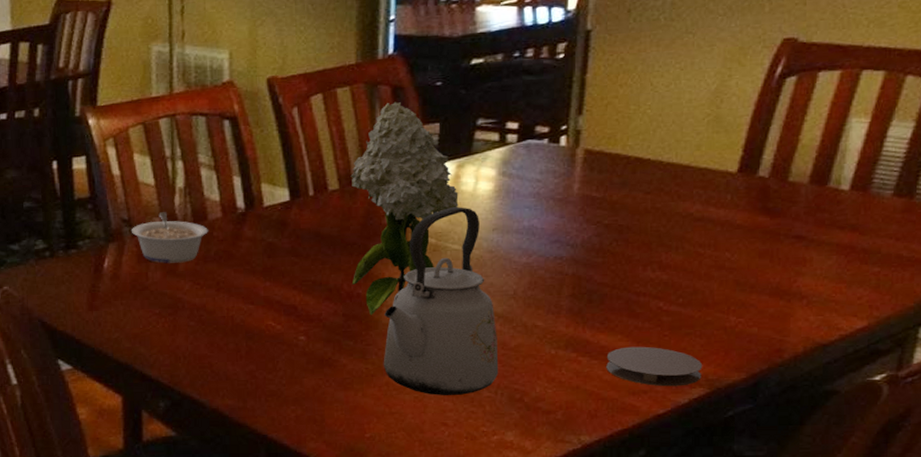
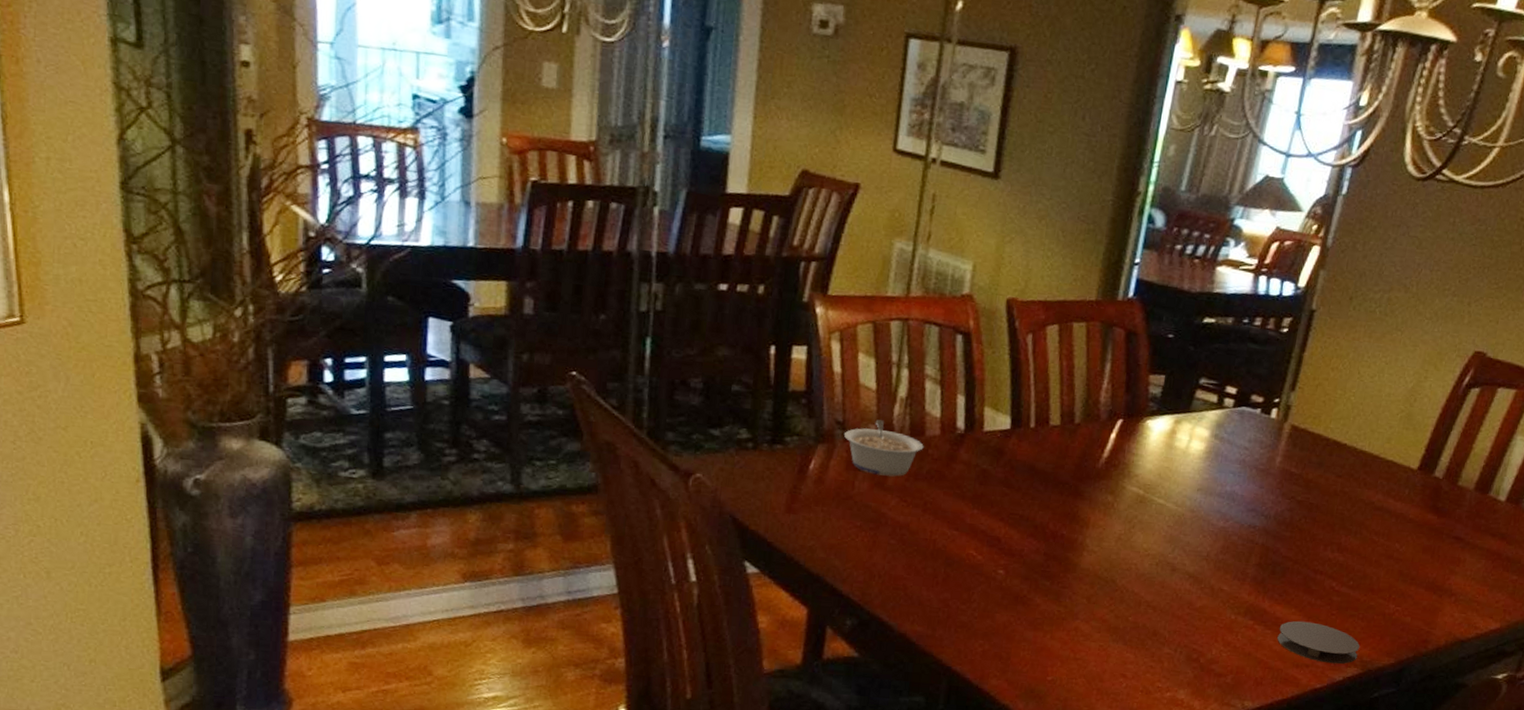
flower: present [350,101,459,316] -> none [1057,346,1172,559]
kettle: present [383,206,499,395] -> none [1075,460,1187,649]

